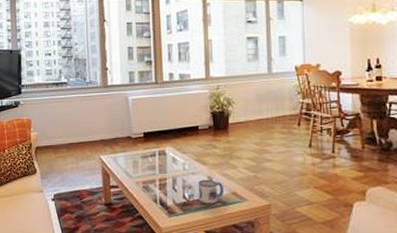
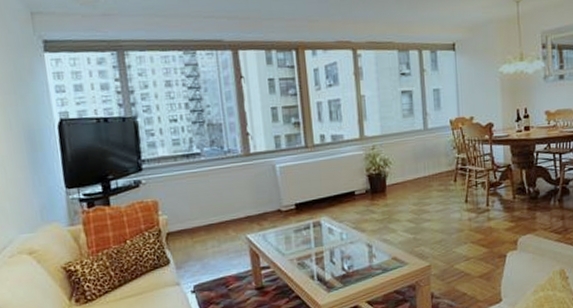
mug: present [198,179,224,205] -> none [357,247,384,274]

